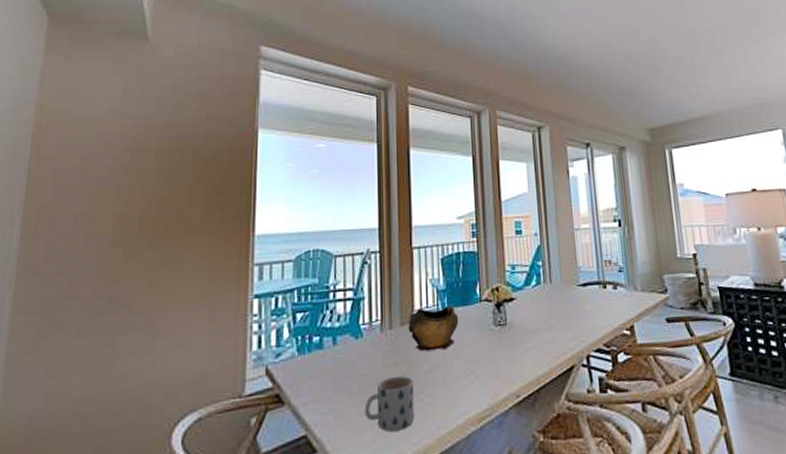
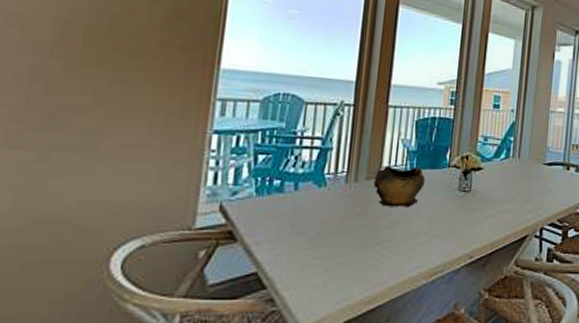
mug: present [364,375,415,432] -> none [319,226,373,277]

